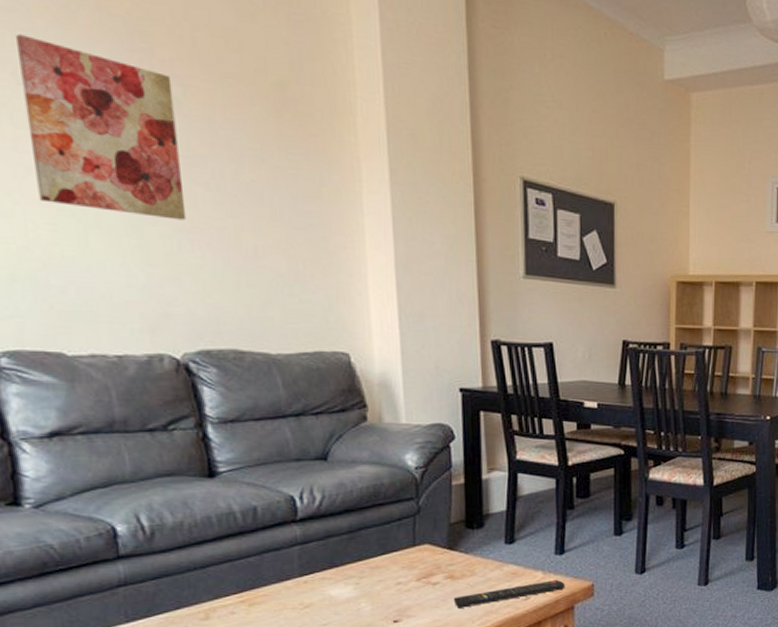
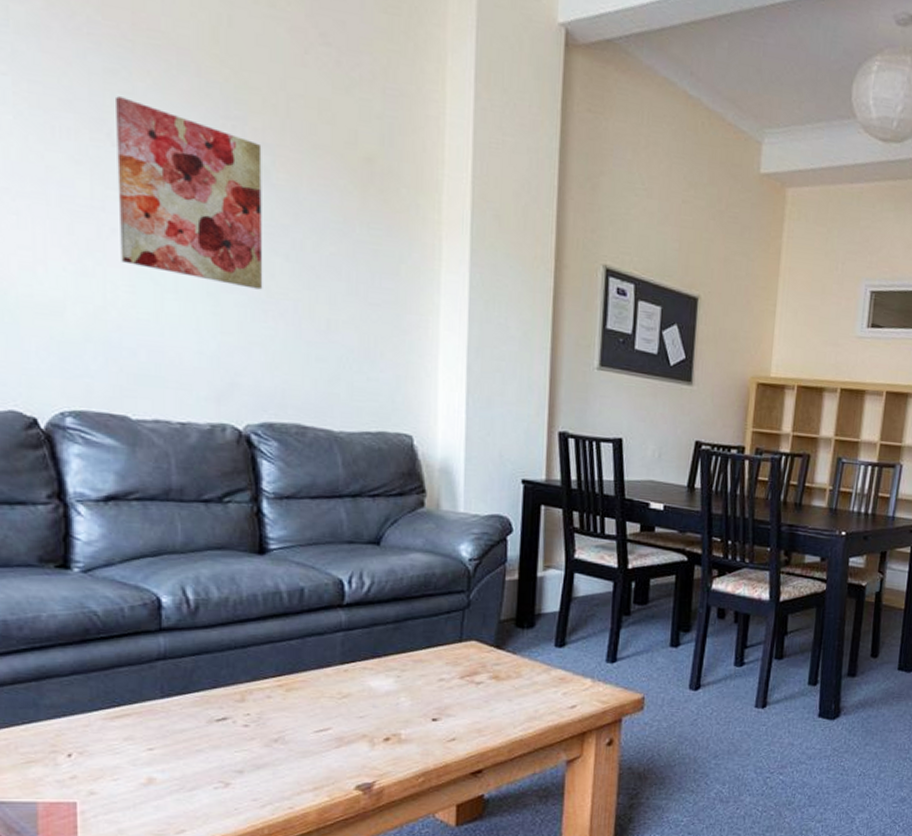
remote control: present [453,580,566,608] -> none [496,689,615,711]

